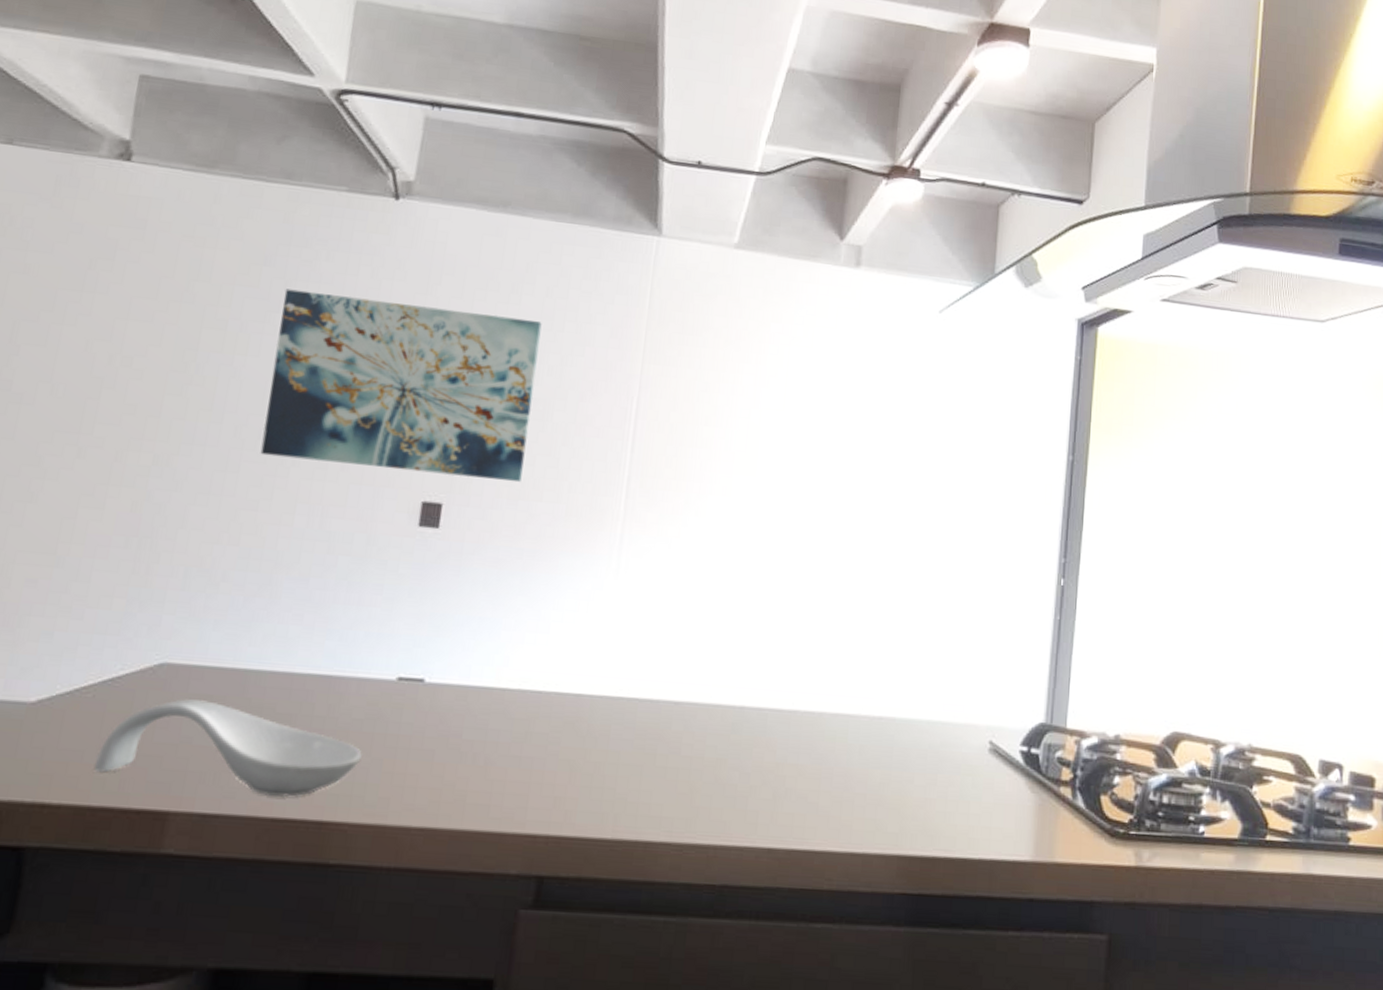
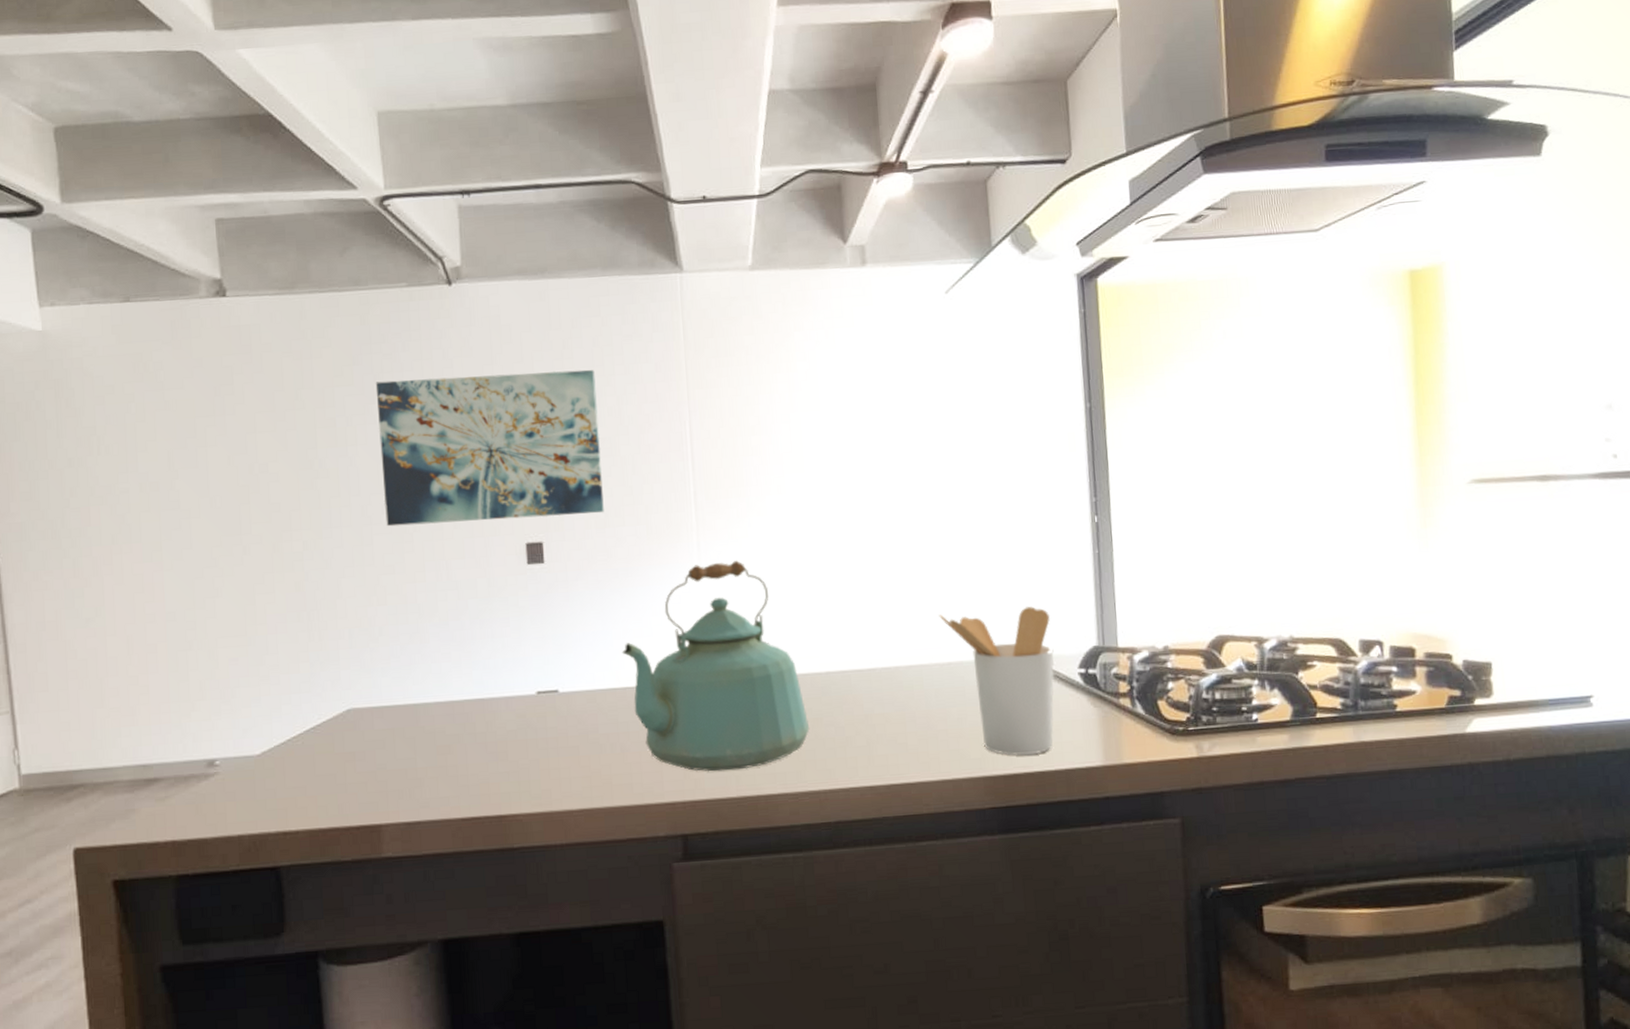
spoon rest: present [93,699,362,797] -> none [316,733,522,802]
kettle: none [508,559,711,807] -> present [621,560,810,772]
utensil holder: none [877,660,998,837] -> present [939,606,1054,755]

